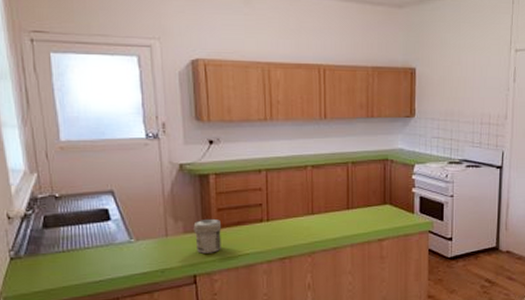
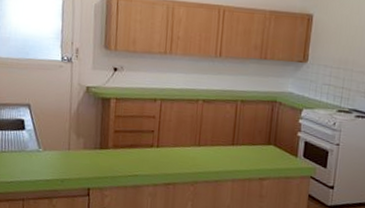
jar: present [193,218,222,254] -> none [92,138,117,171]

